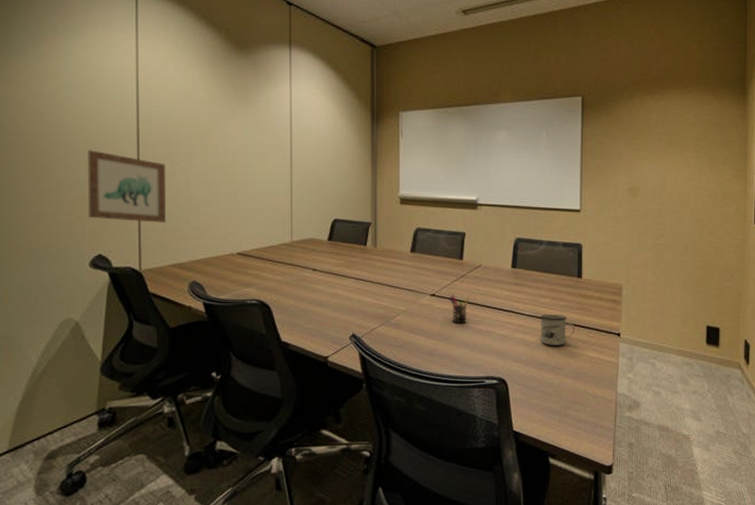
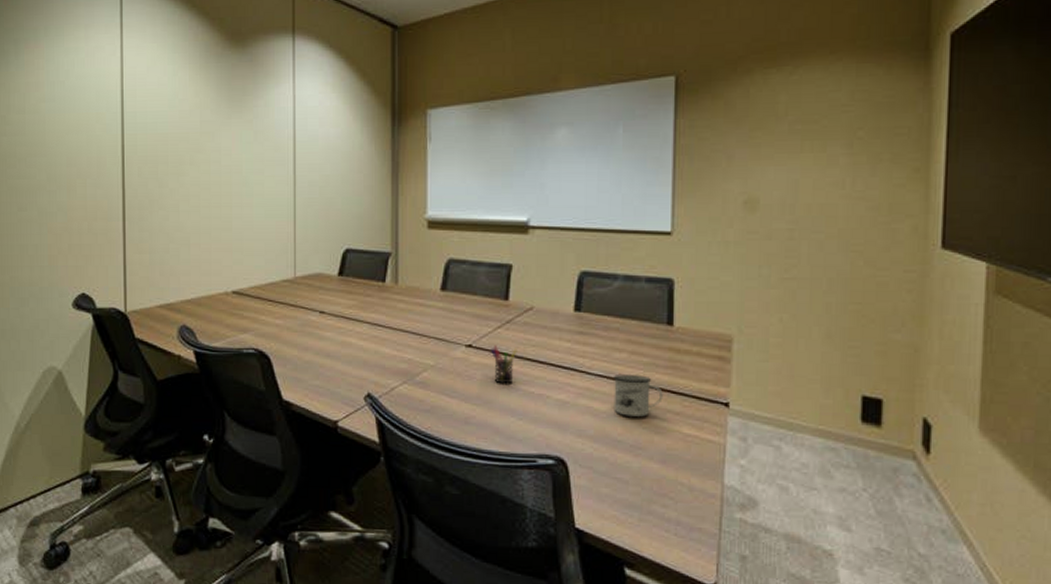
wall art: present [88,150,166,223] -> none [70,172,154,256]

